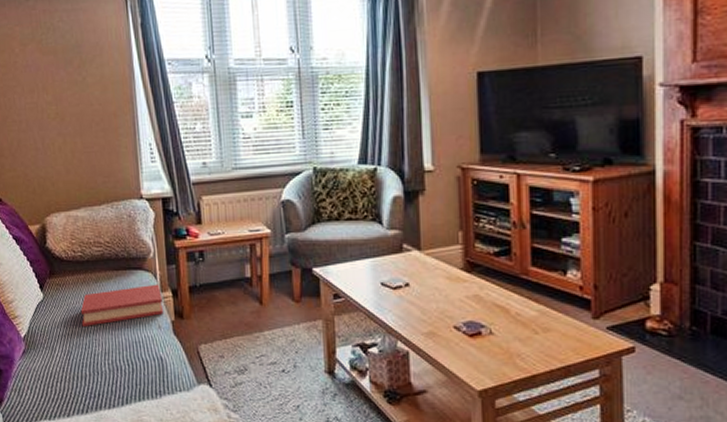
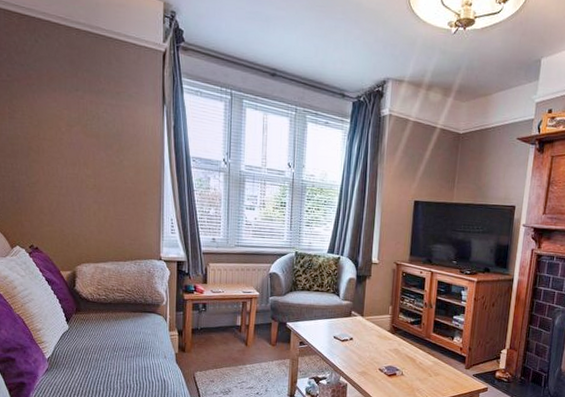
hardback book: present [80,284,163,326] -> none [100,325,170,353]

